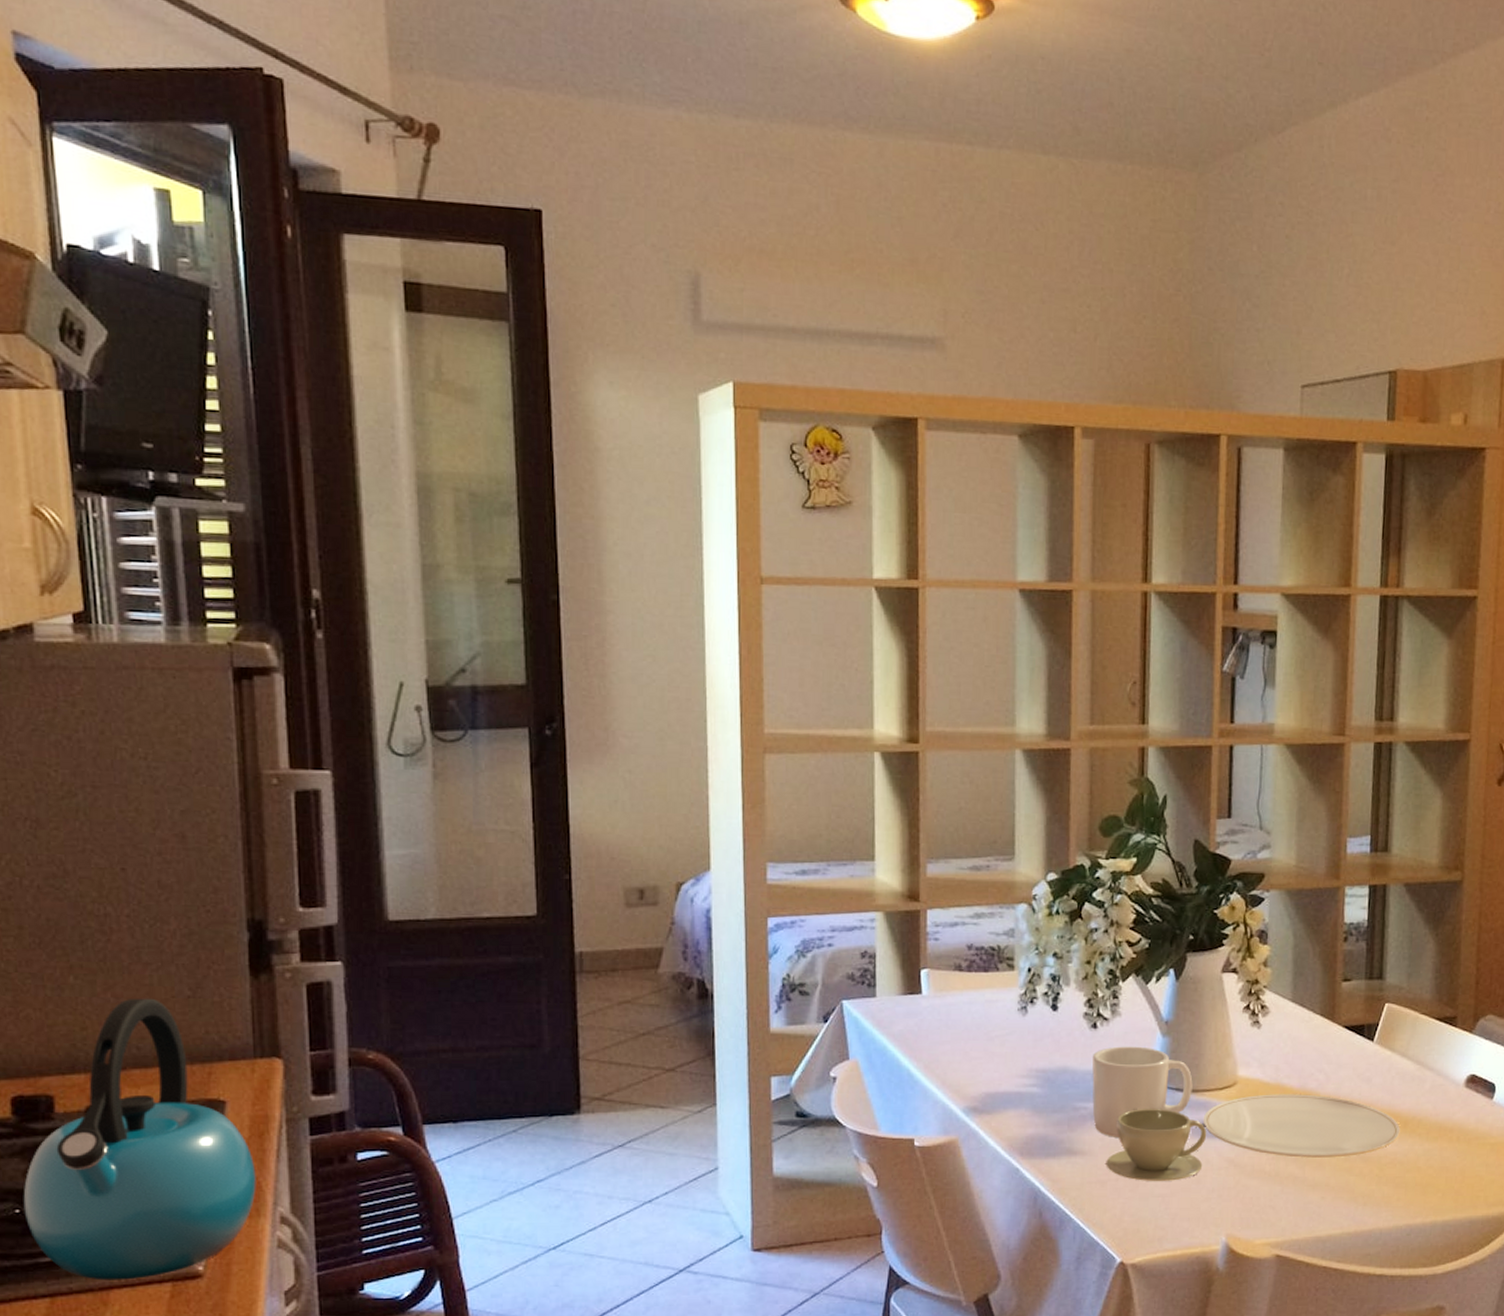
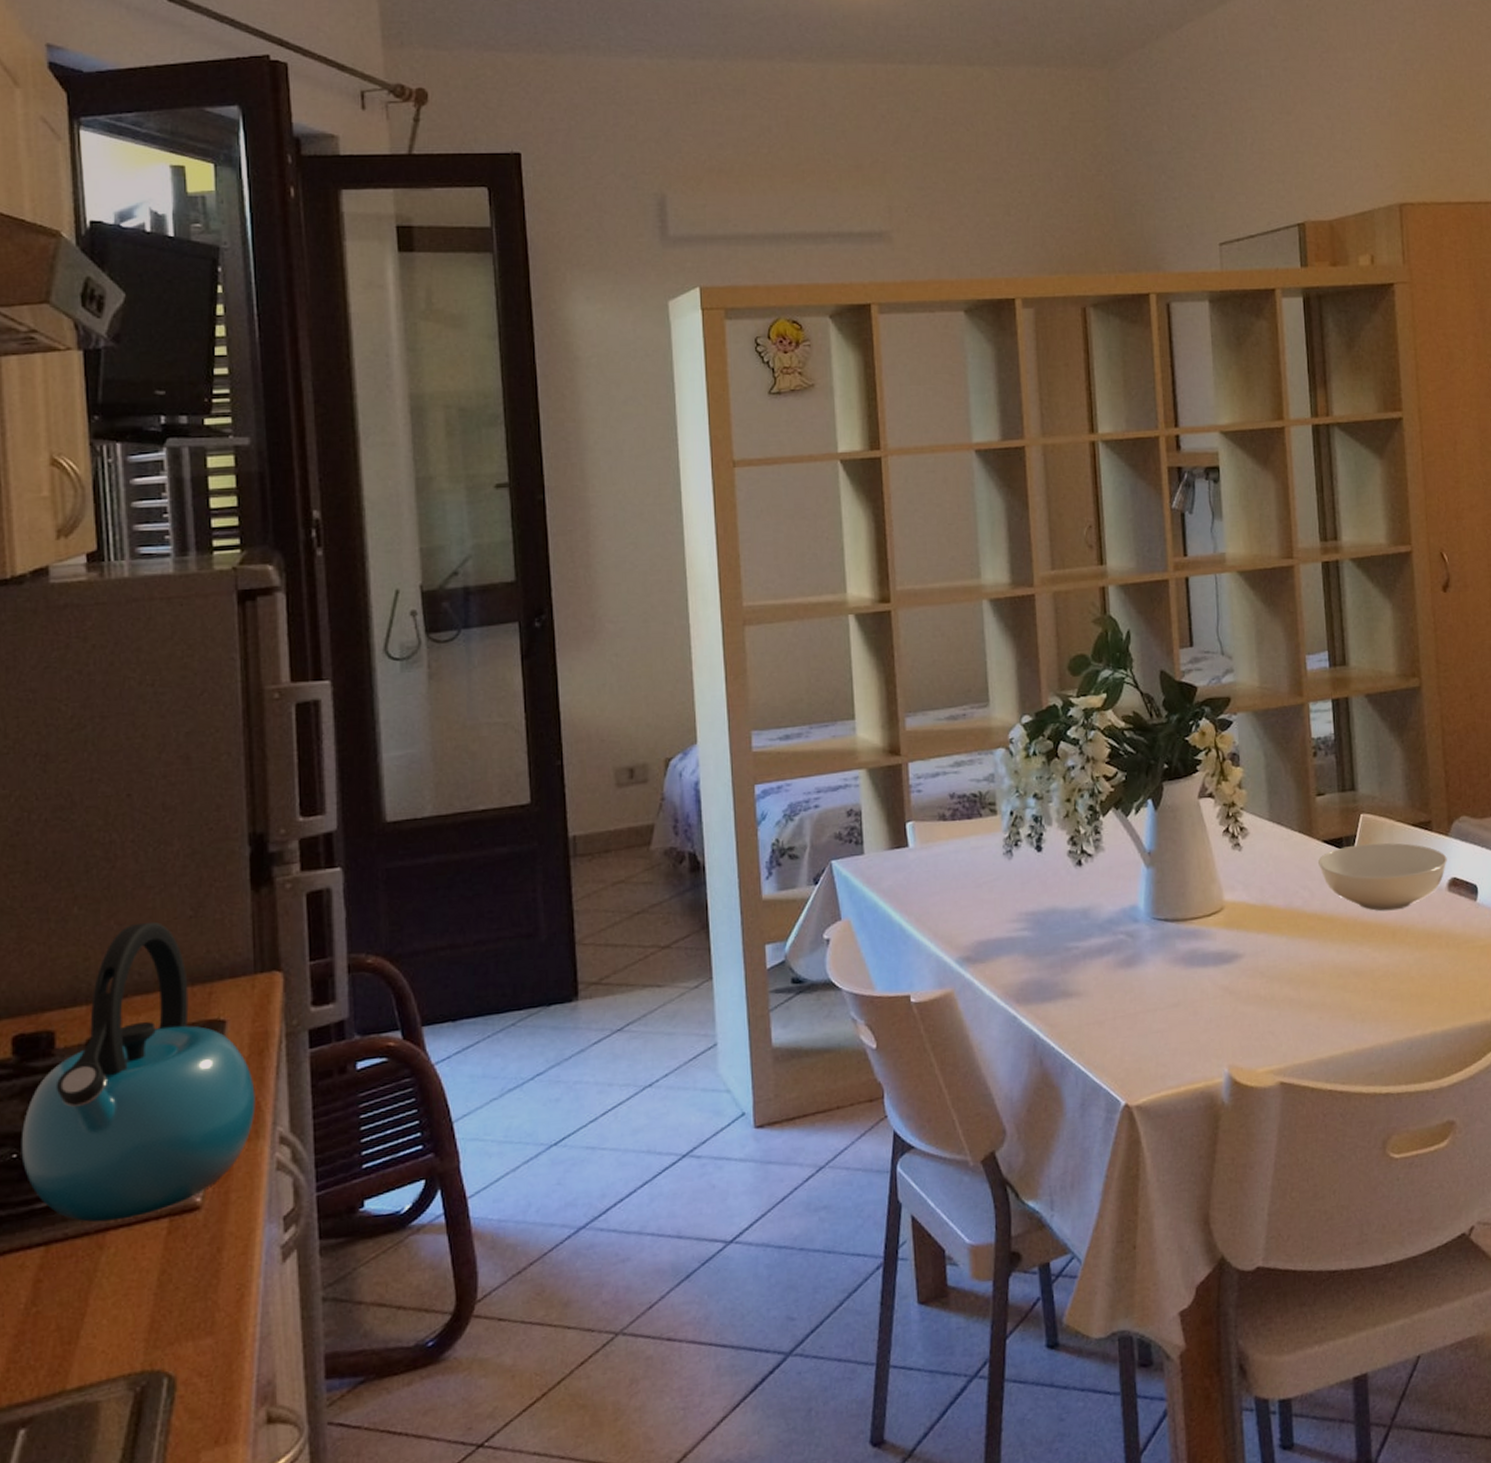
mug: present [1092,1046,1193,1137] -> none [1080,879,1181,975]
teacup: present [1106,1109,1207,1181] -> none [1102,941,1200,1018]
plate: present [1202,1094,1400,1158] -> none [1194,913,1390,979]
bowl: none [1336,1033,1468,1101] -> present [1317,842,1447,911]

